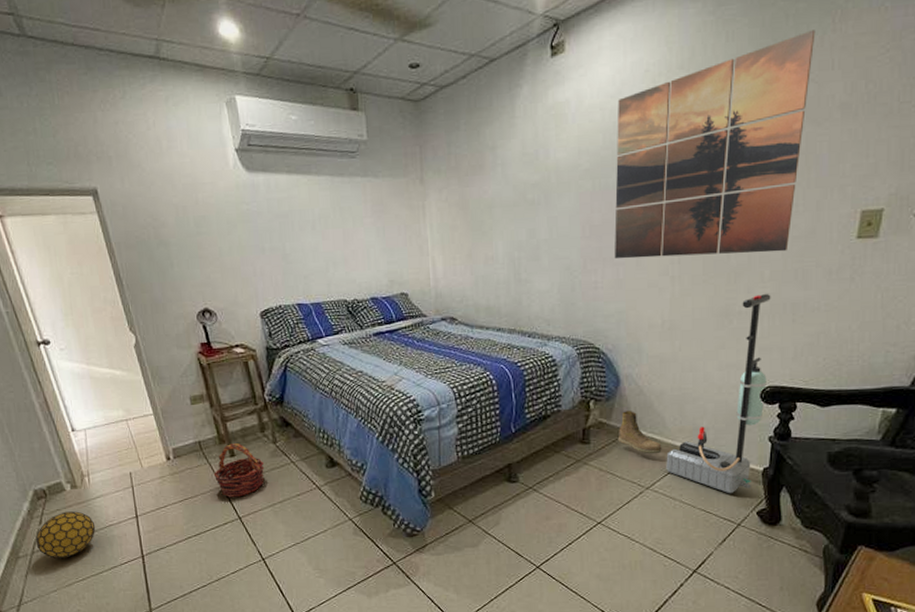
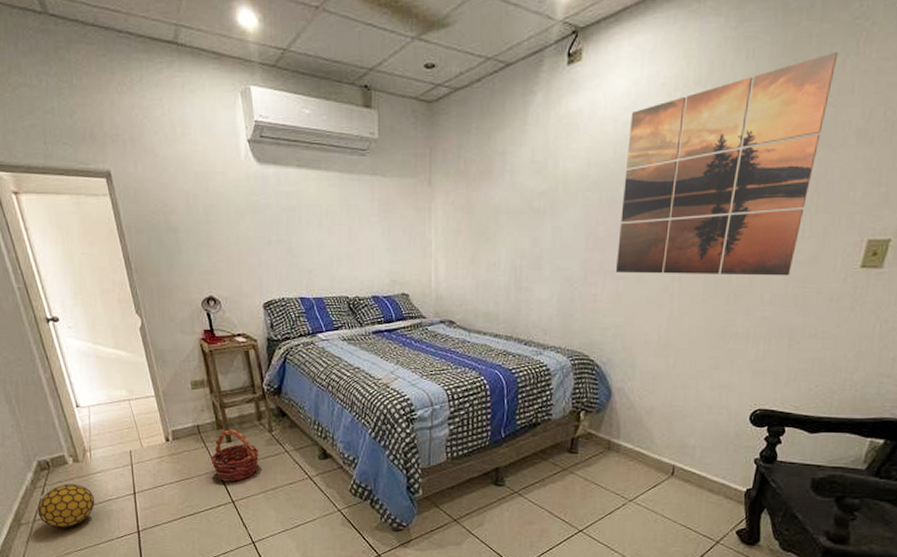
boot cleaning station: present [617,293,771,494] -> none [605,316,769,512]

